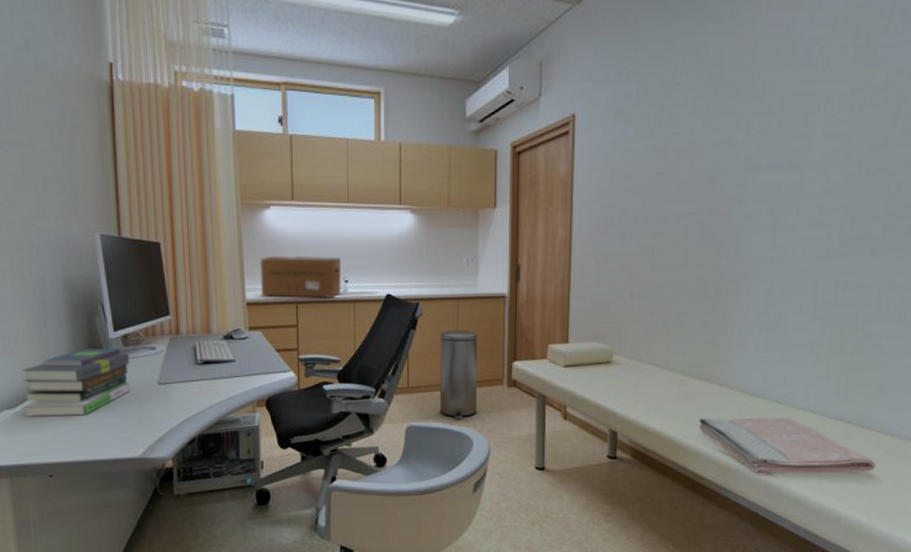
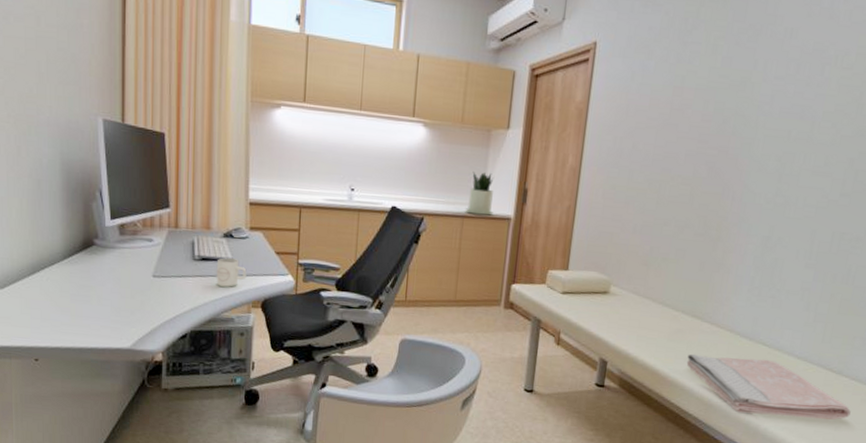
books: present [23,347,131,418] -> none [13,234,125,302]
mug: none [219,360,249,388] -> present [216,258,247,287]
box: present [259,255,342,299] -> none [264,157,348,206]
pedal bin: present [439,330,478,419] -> none [435,247,479,336]
planter: none [459,253,488,295] -> present [465,172,495,216]

